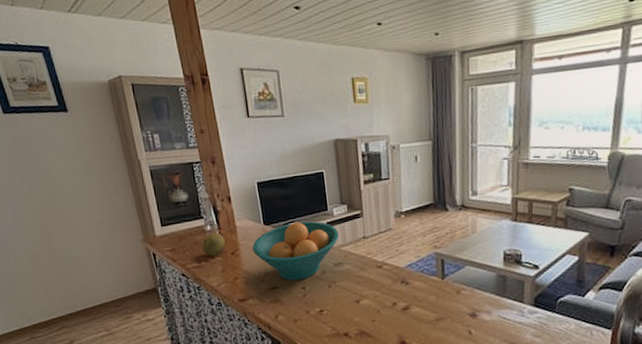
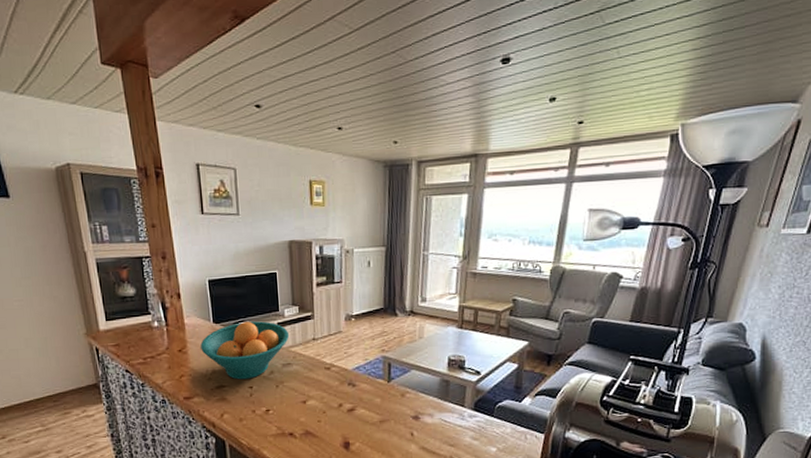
fruit: present [202,232,225,256] -> none [148,329,172,352]

